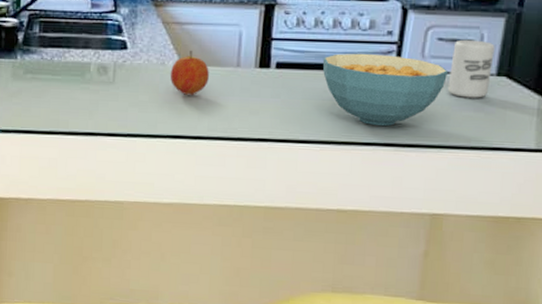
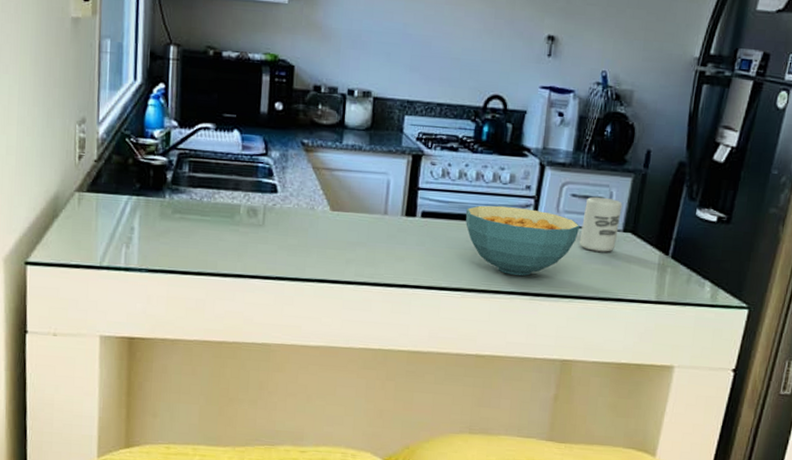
fruit: present [170,51,209,95] -> none [319,197,358,241]

